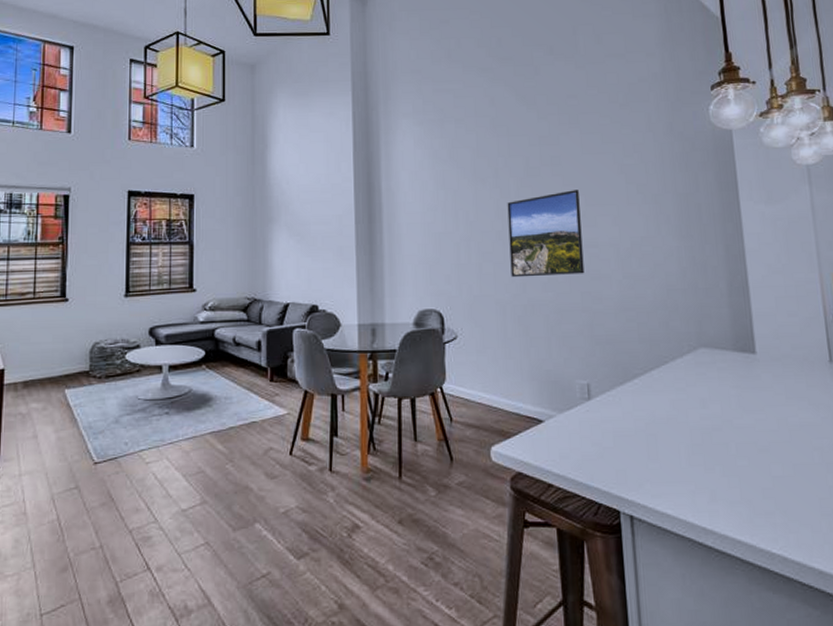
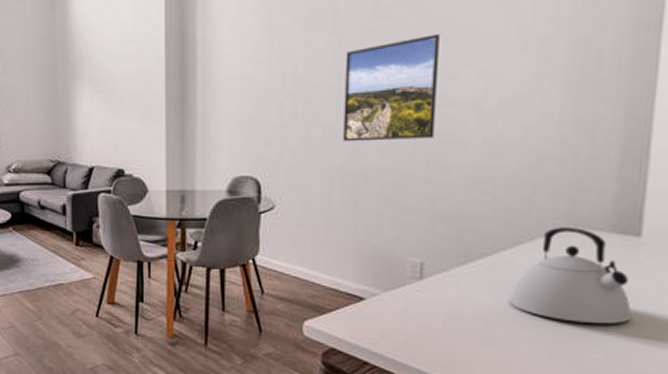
kettle: none [664,348,762,434] -> present [510,228,632,325]

